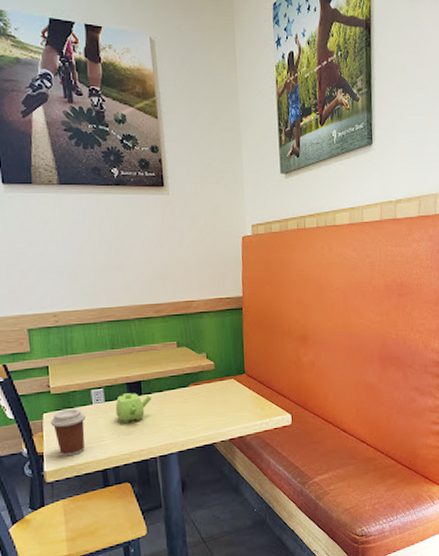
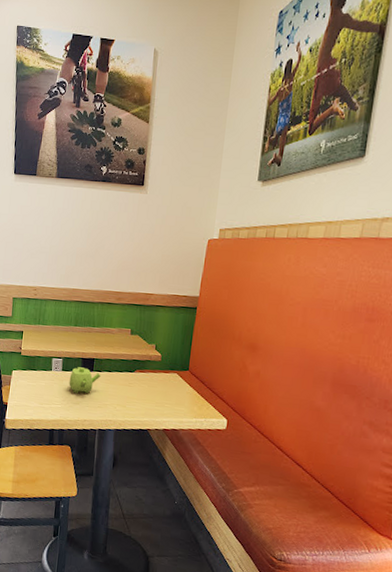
coffee cup: present [50,408,87,457] -> none [16,370,45,411]

